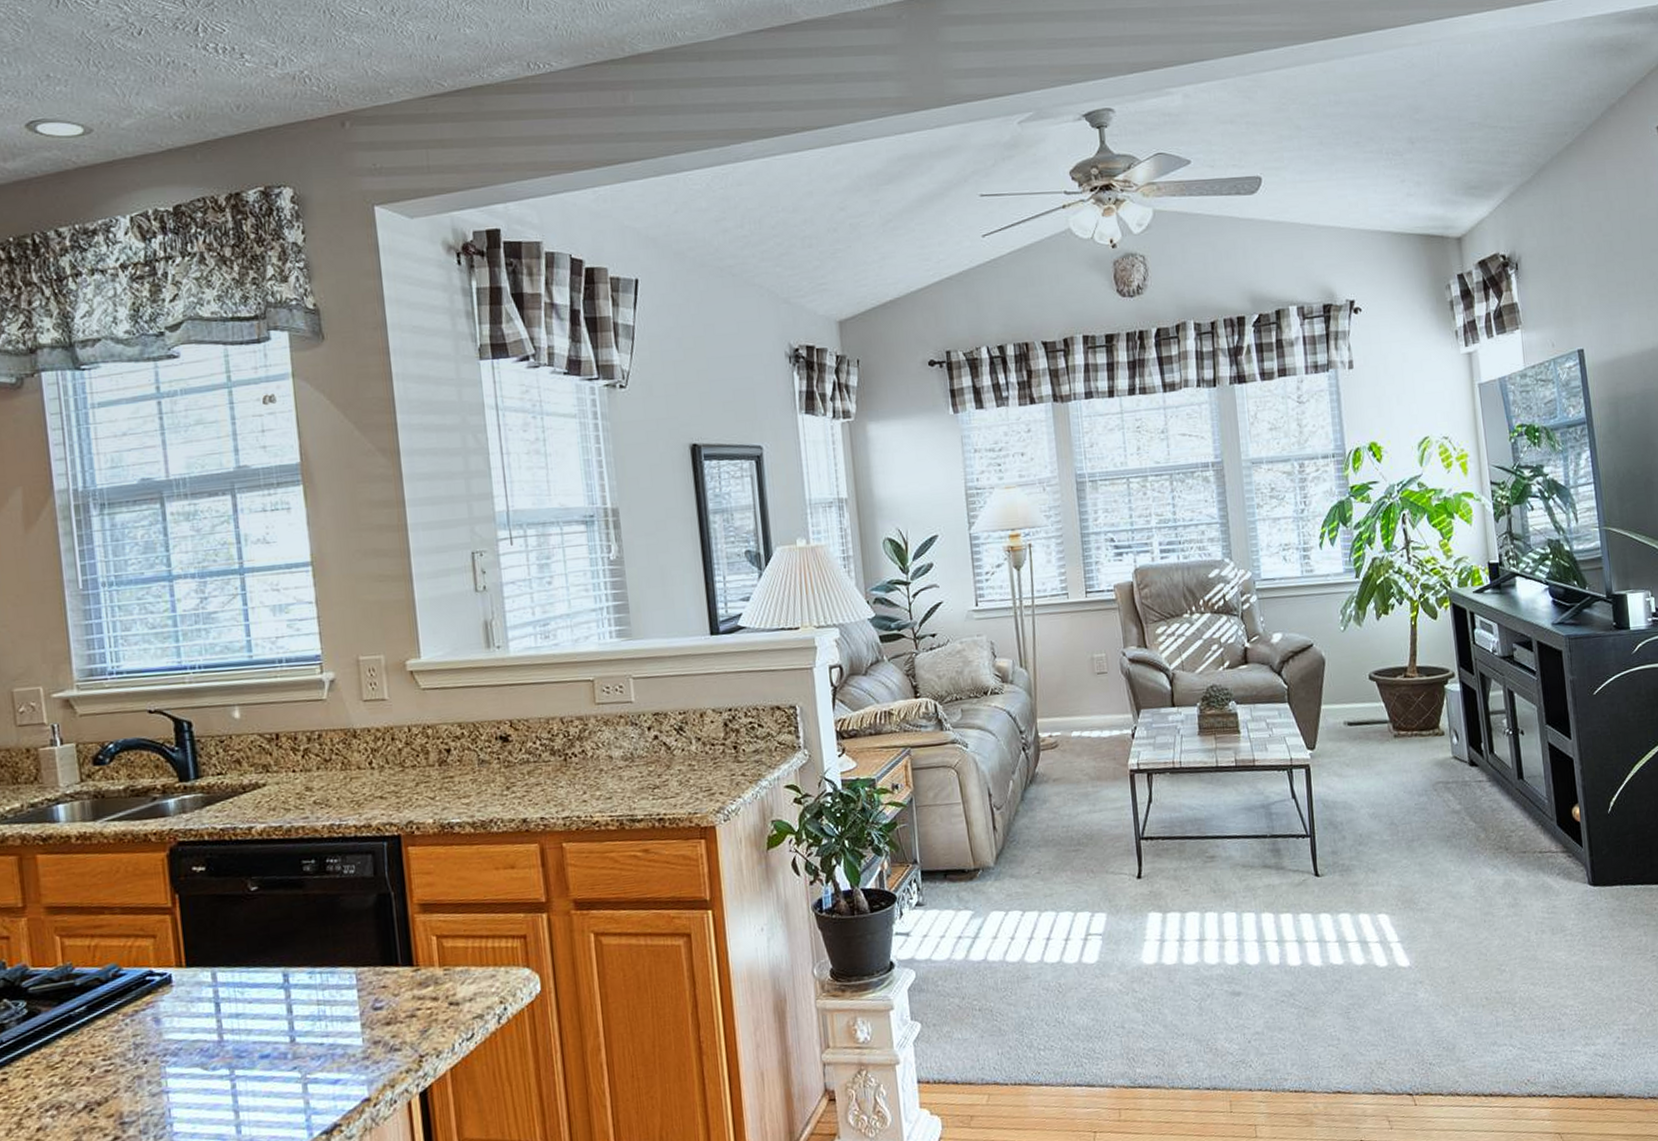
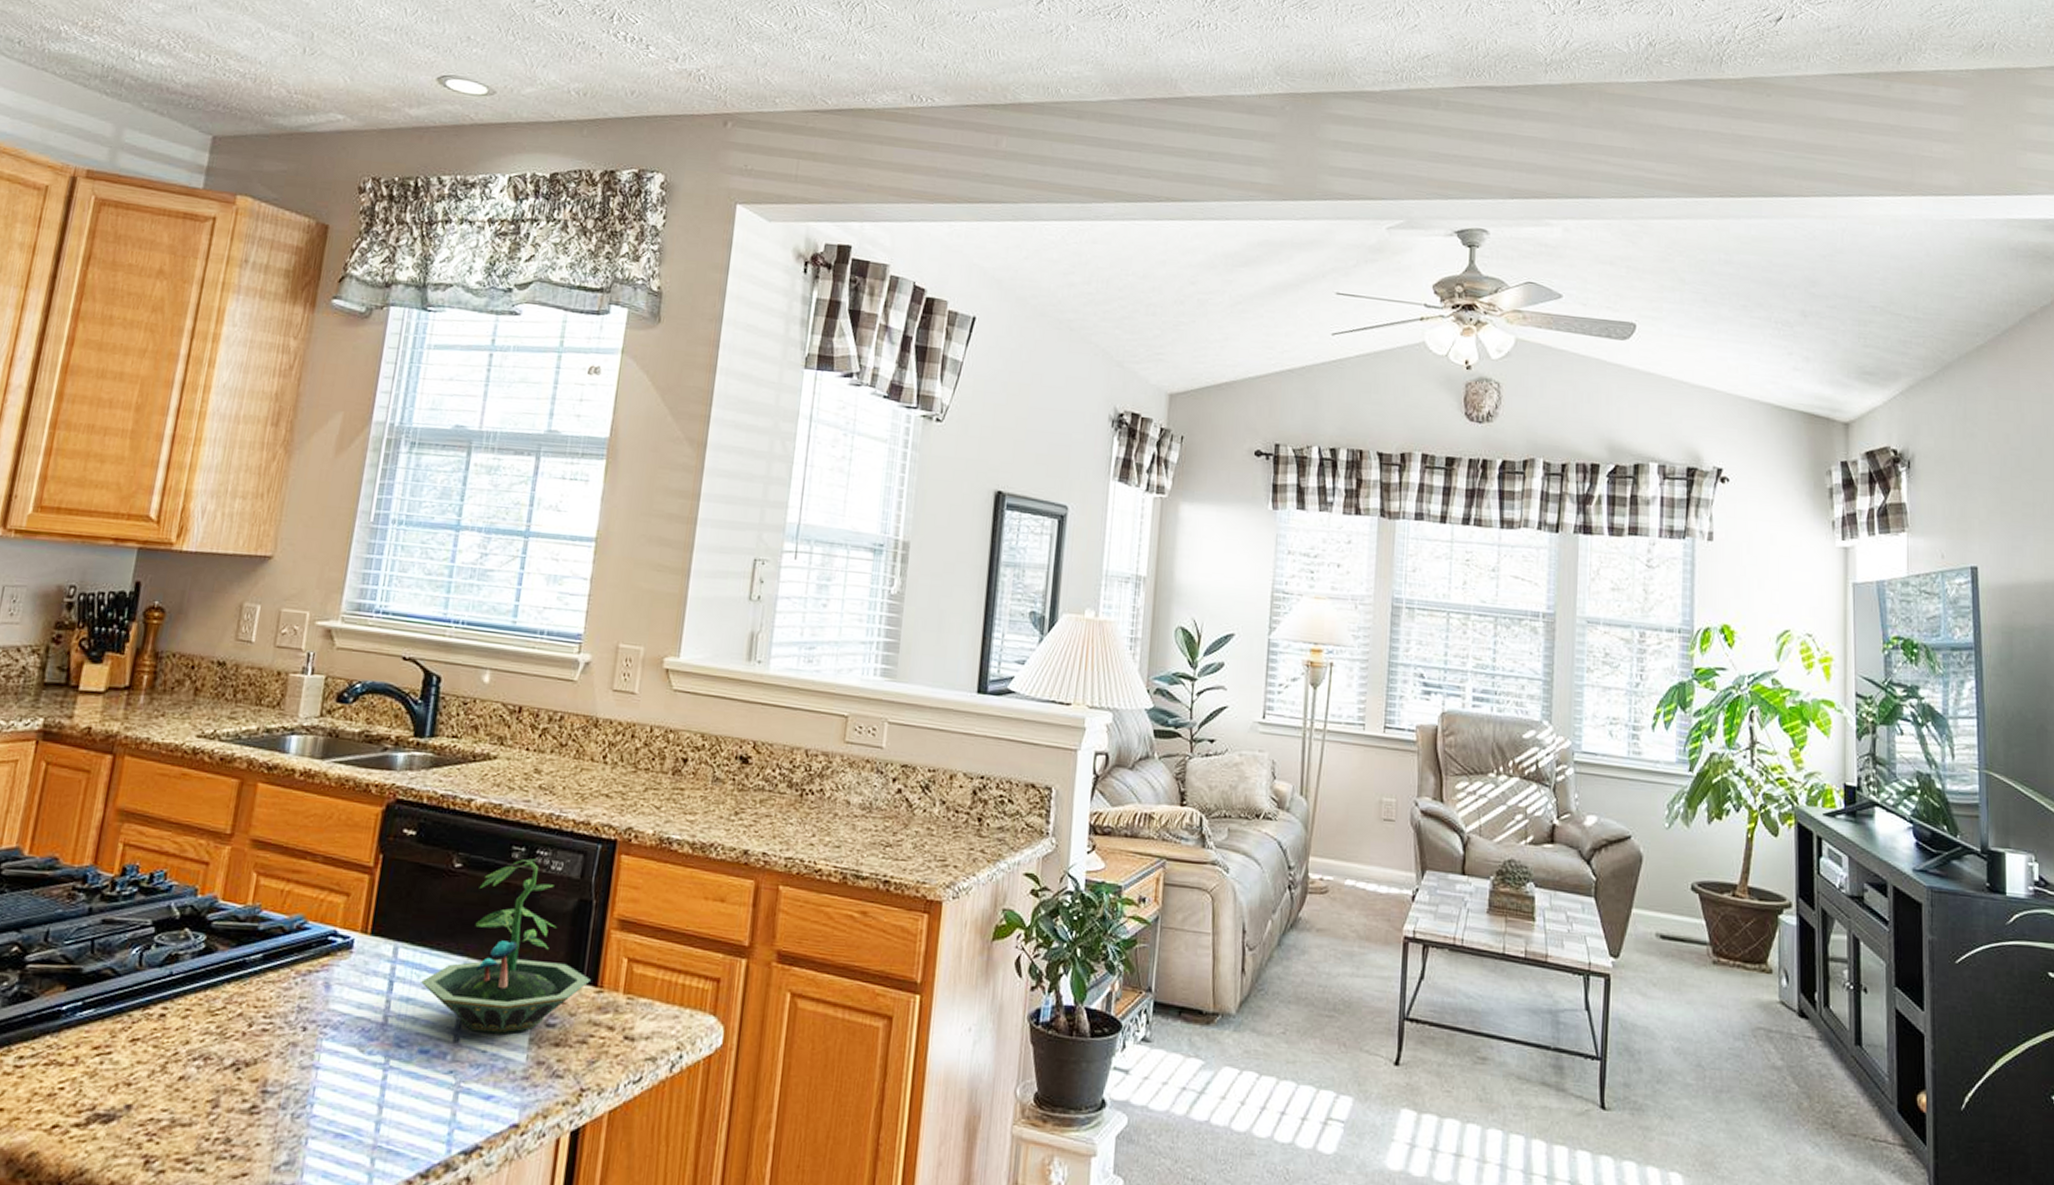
terrarium: none [246,867,406,1030] -> present [421,859,591,1034]

